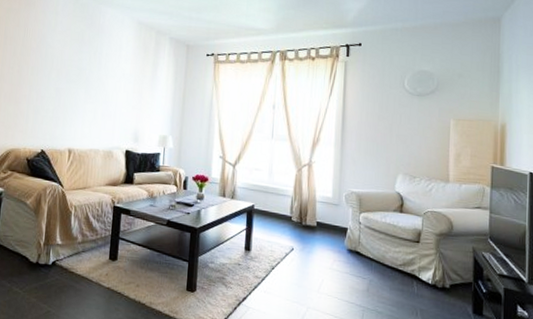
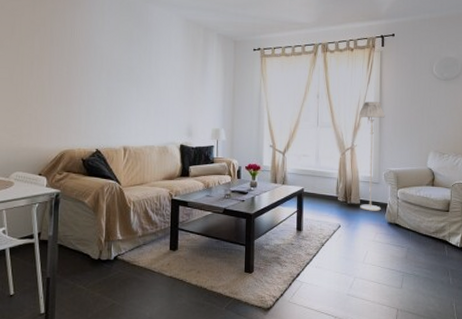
floor lamp: none [316,115,348,236] -> present [359,101,385,211]

